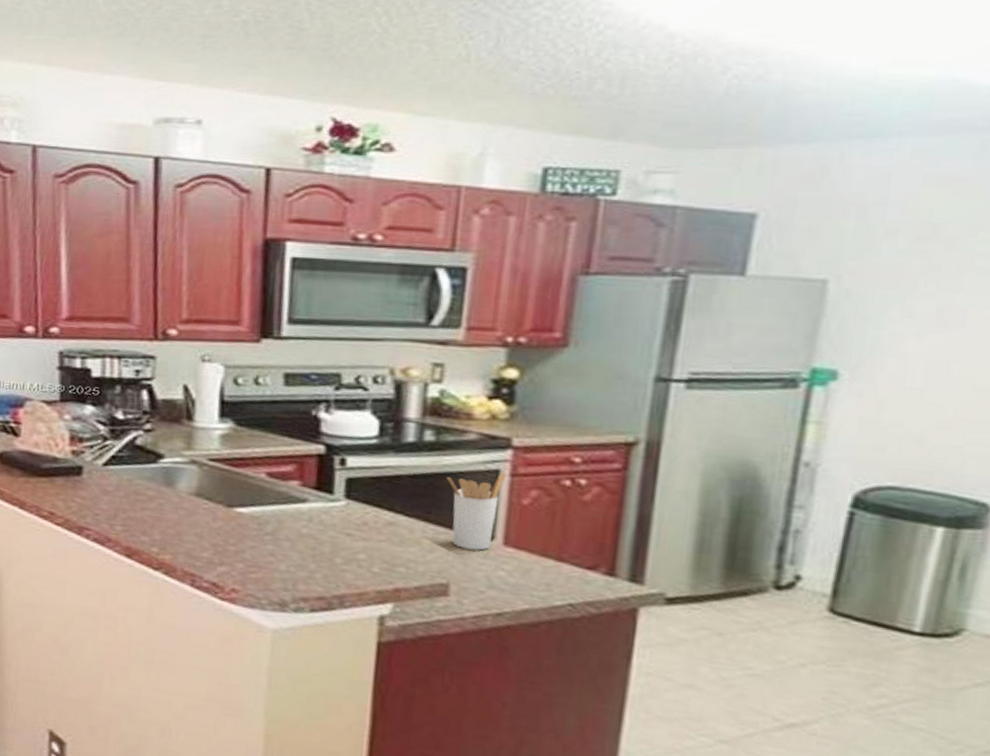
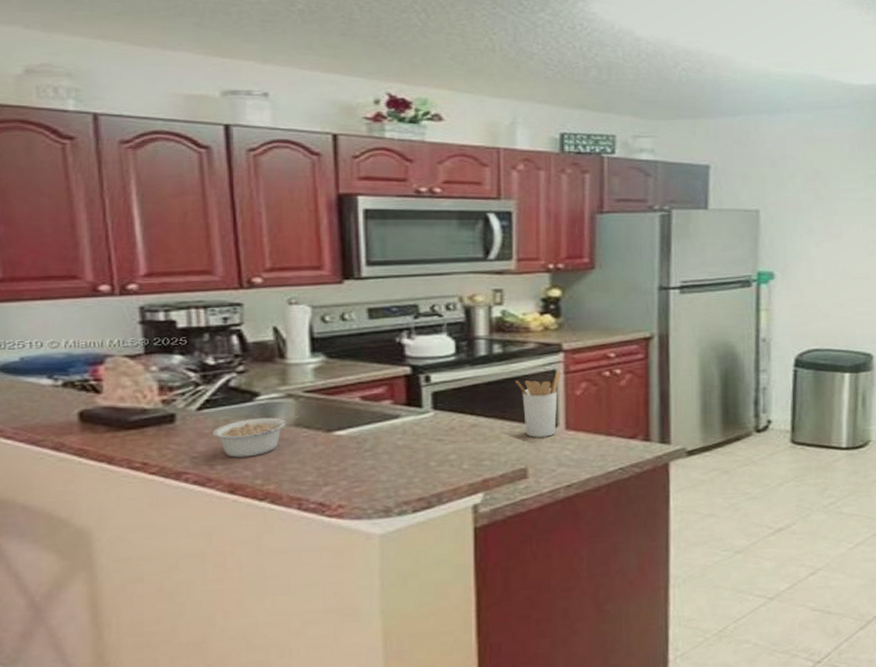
legume: none [115,481,202,522] -> present [212,415,300,458]

